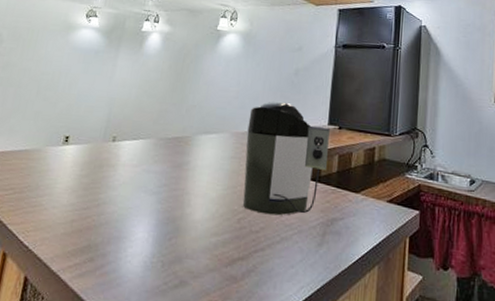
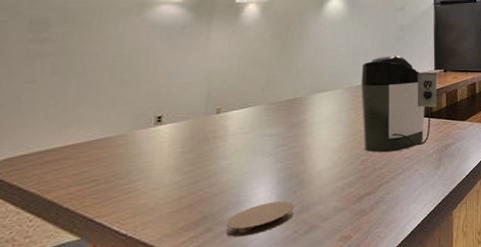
coaster: none [104,244,168,276] -> present [225,201,295,237]

